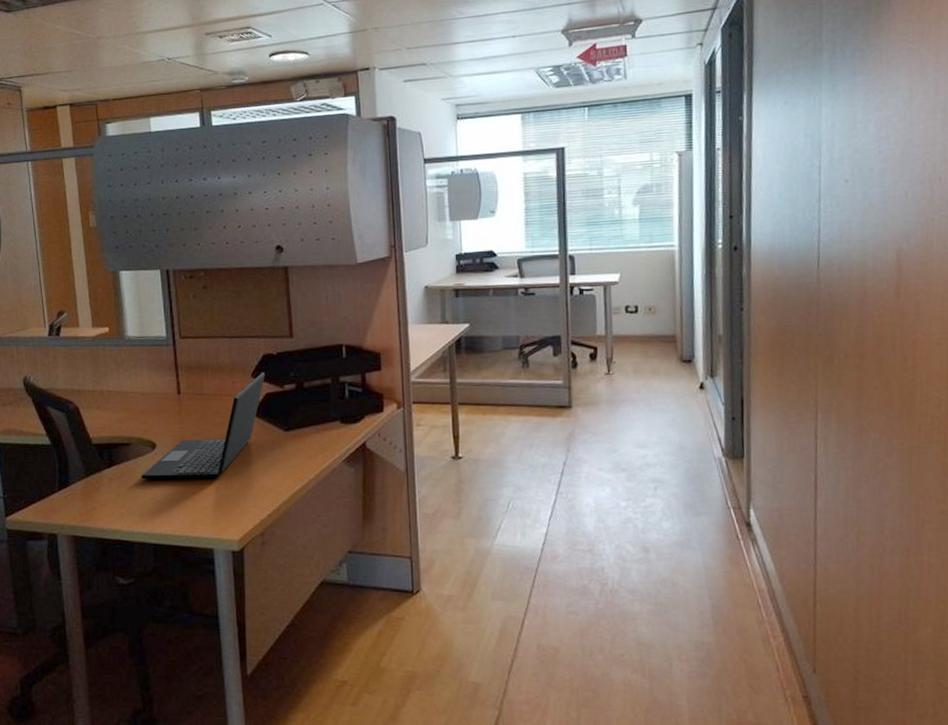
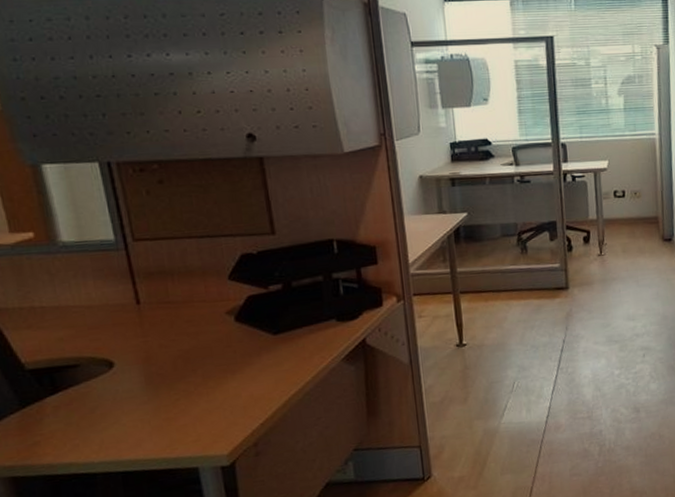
laptop: present [140,372,266,480] -> none [96,273,246,403]

